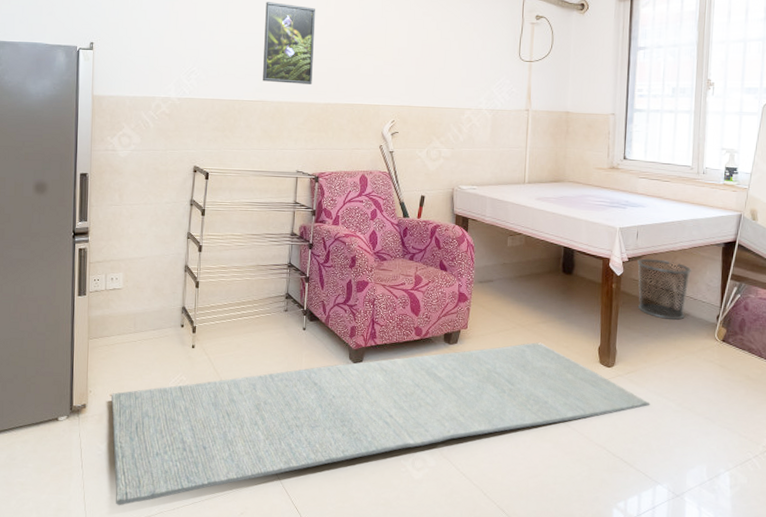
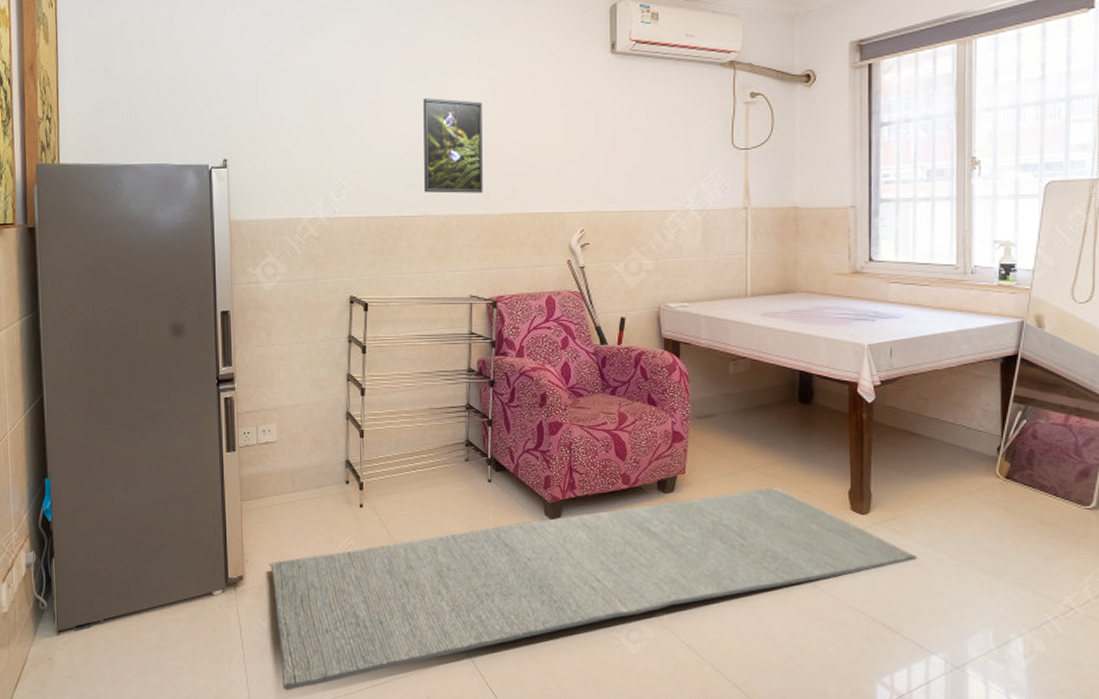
trash can: present [637,258,692,320] -> none [893,381,963,454]

